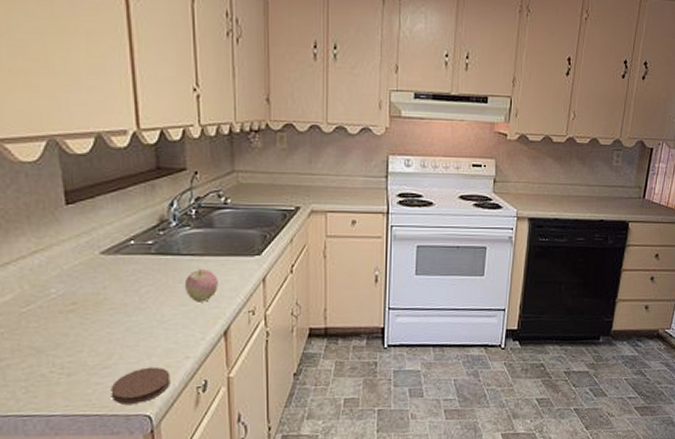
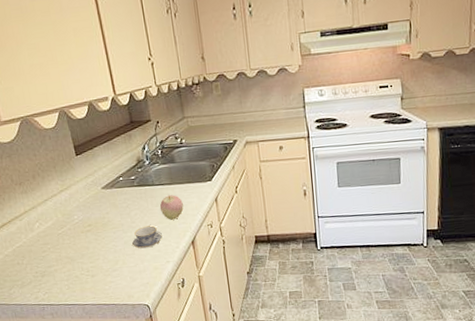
coaster: present [110,366,171,405] -> none [120,269,159,297]
teacup: none [137,308,183,339] -> present [132,225,163,249]

